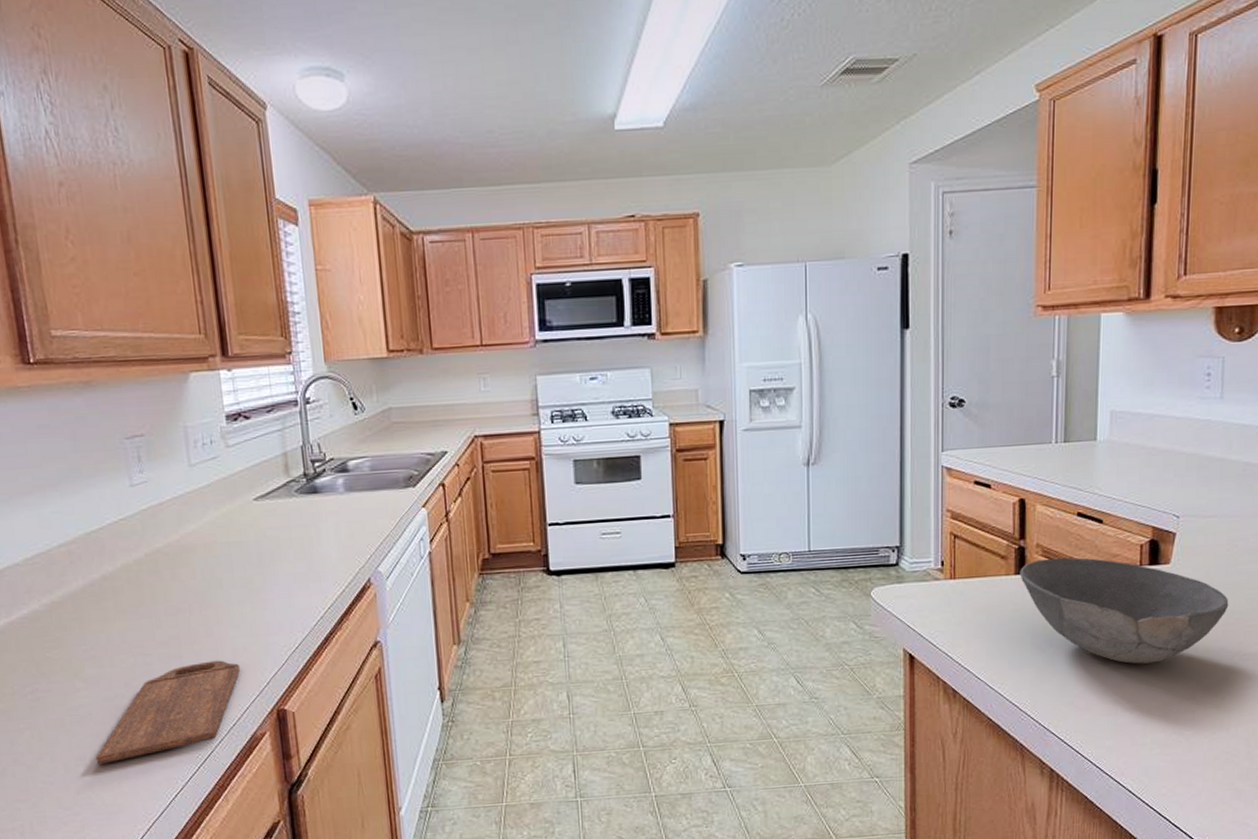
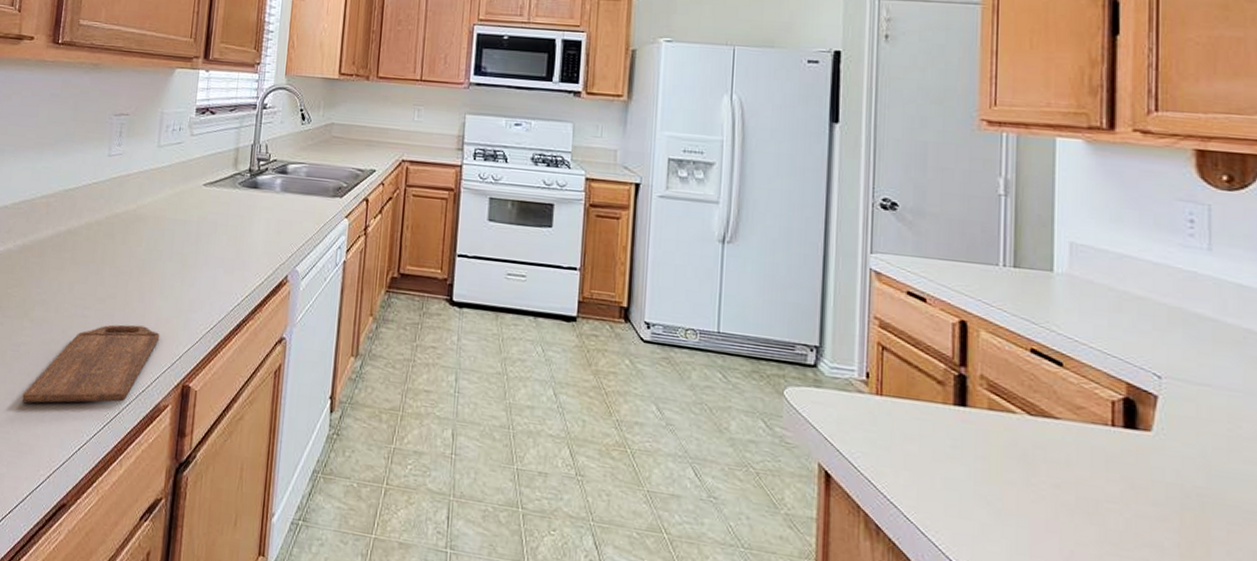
bowl: present [1020,557,1229,664] -> none [960,393,1234,551]

